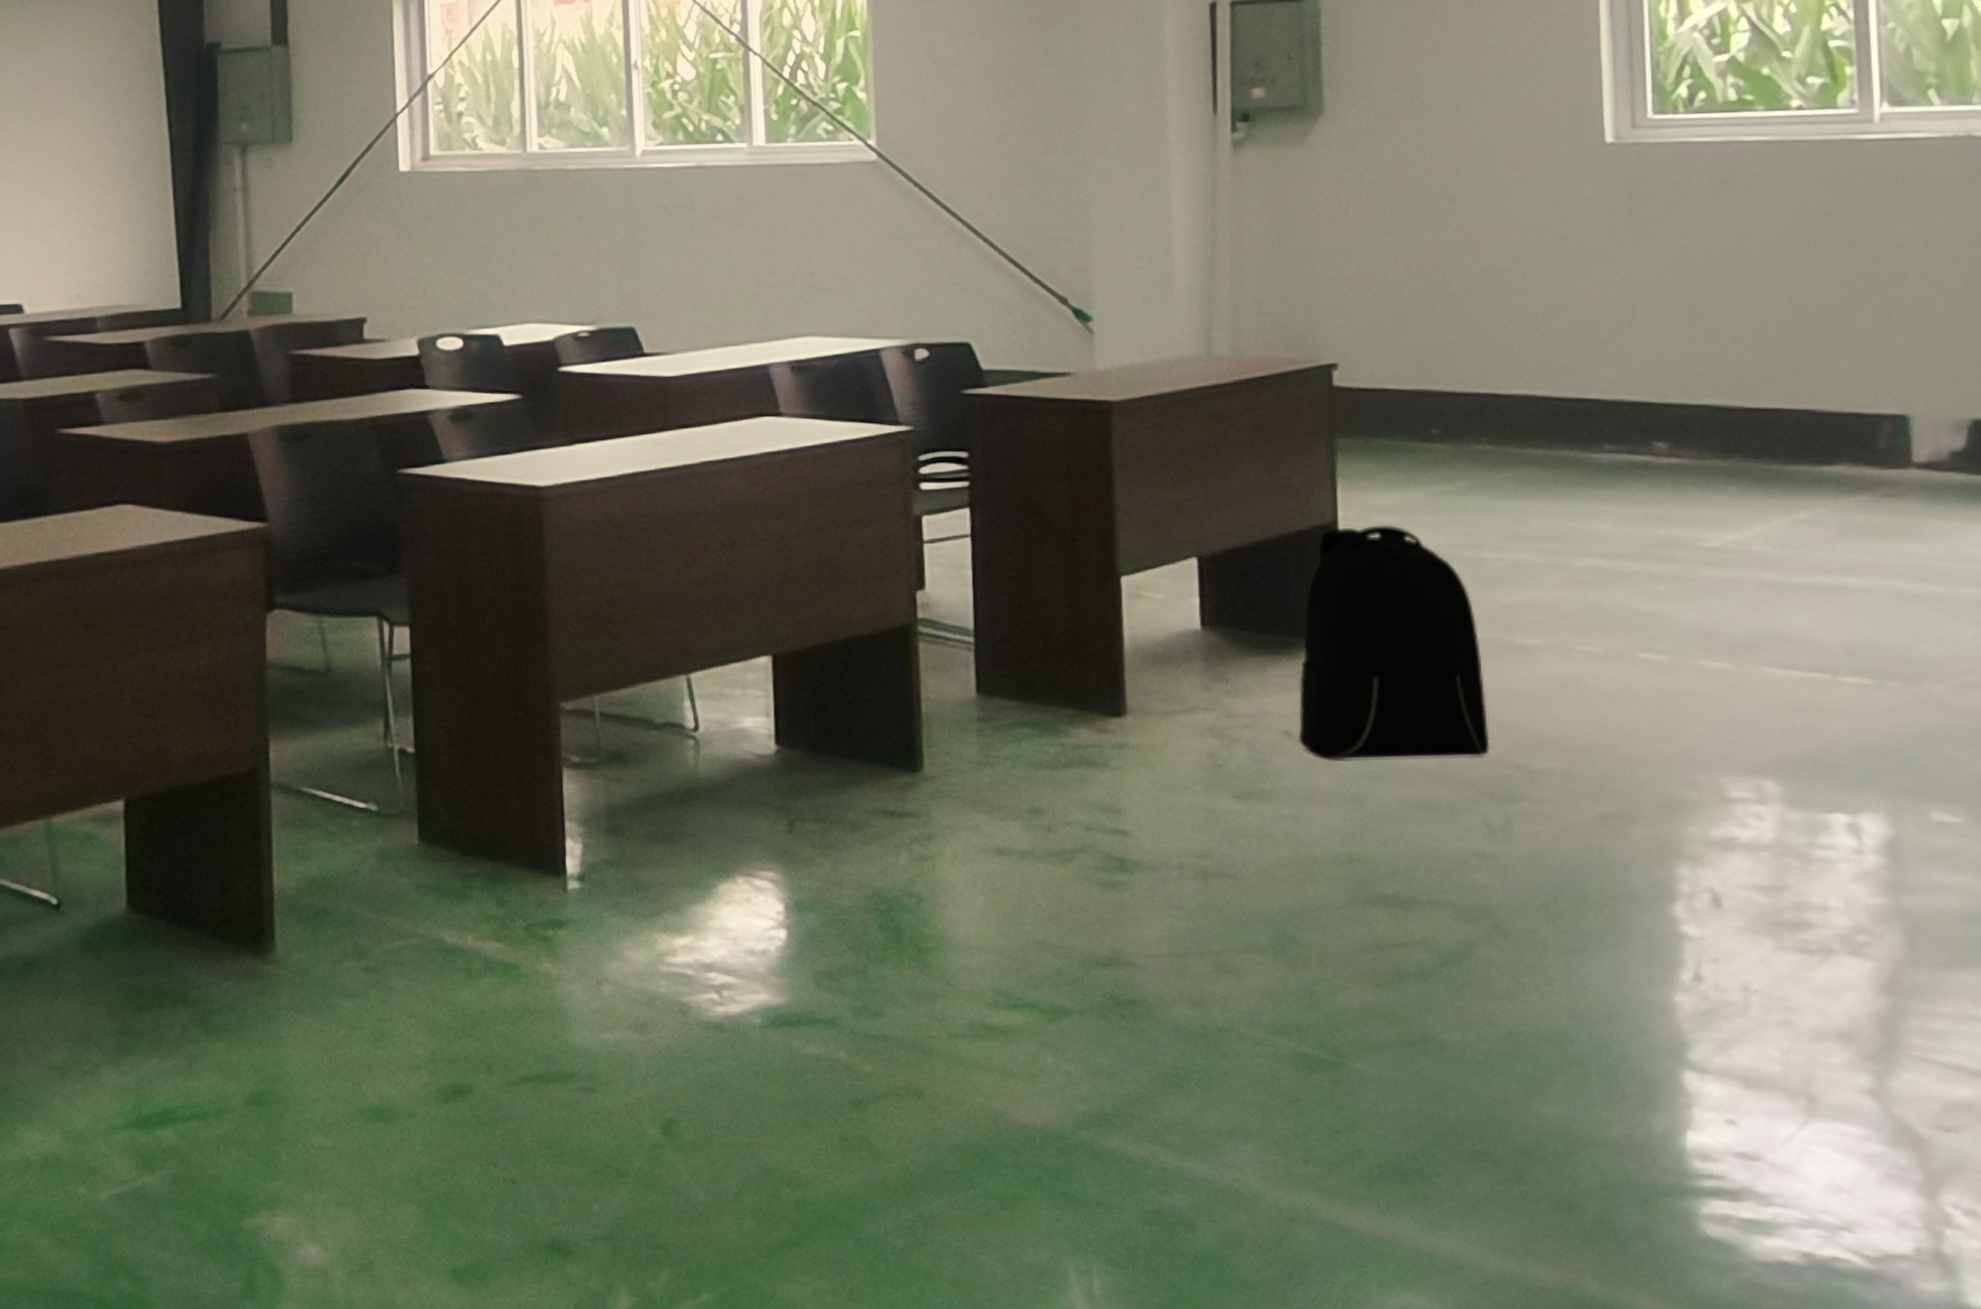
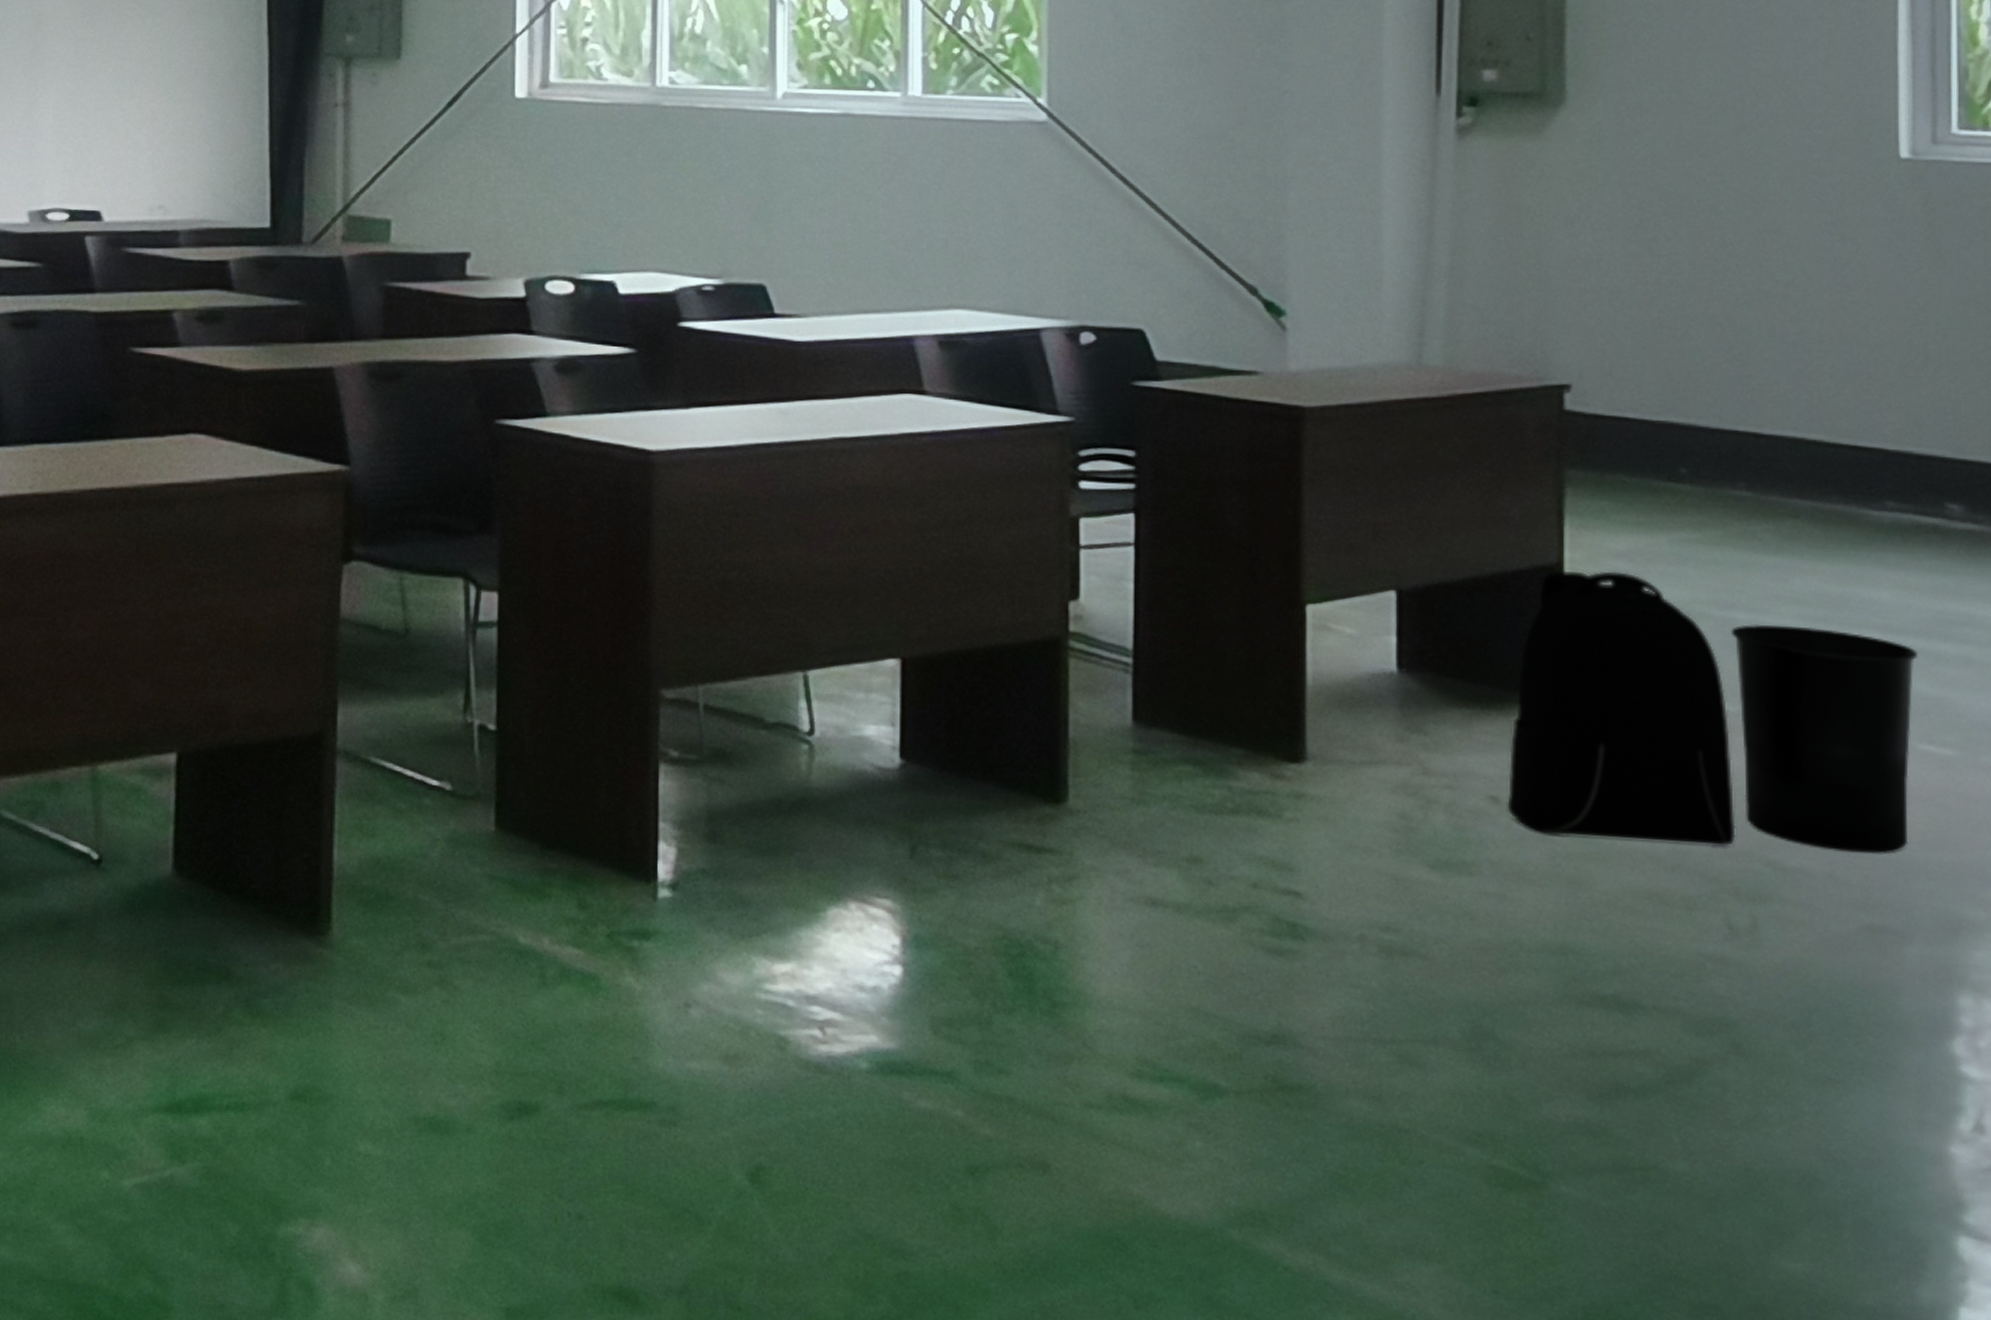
waste bin: none [1479,559,1635,751] -> present [1730,623,1918,853]

